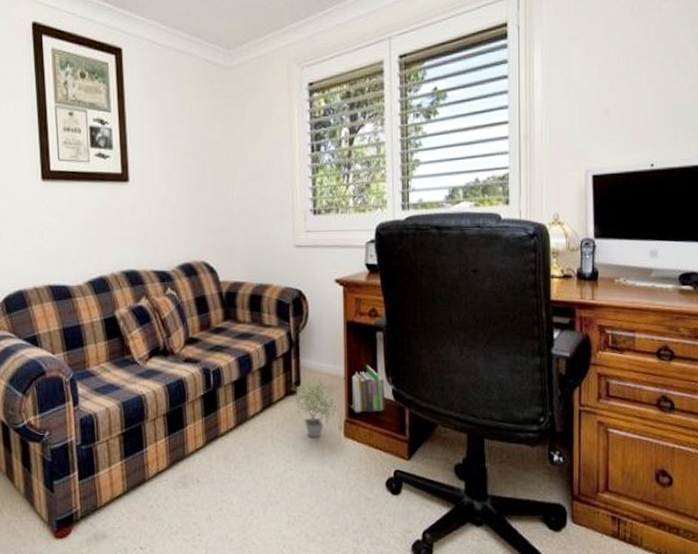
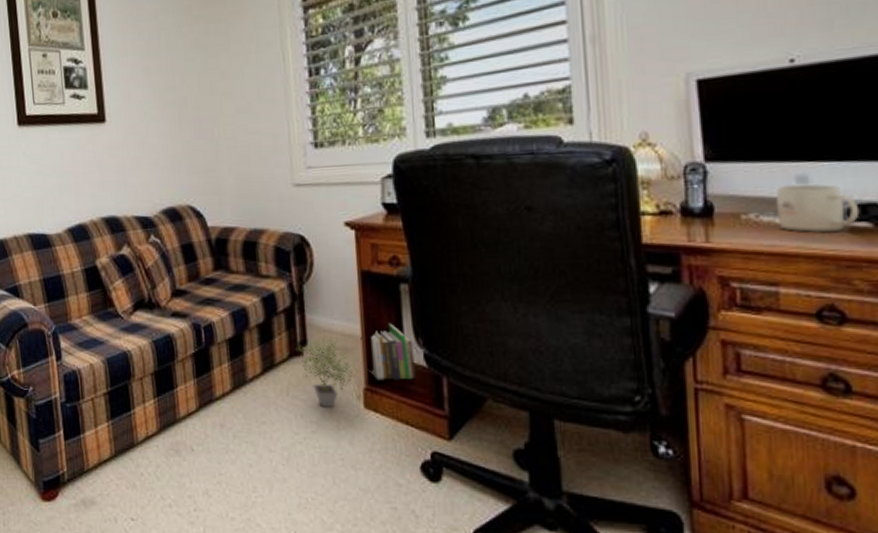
mug: none [636,257,686,294] -> present [775,184,860,233]

